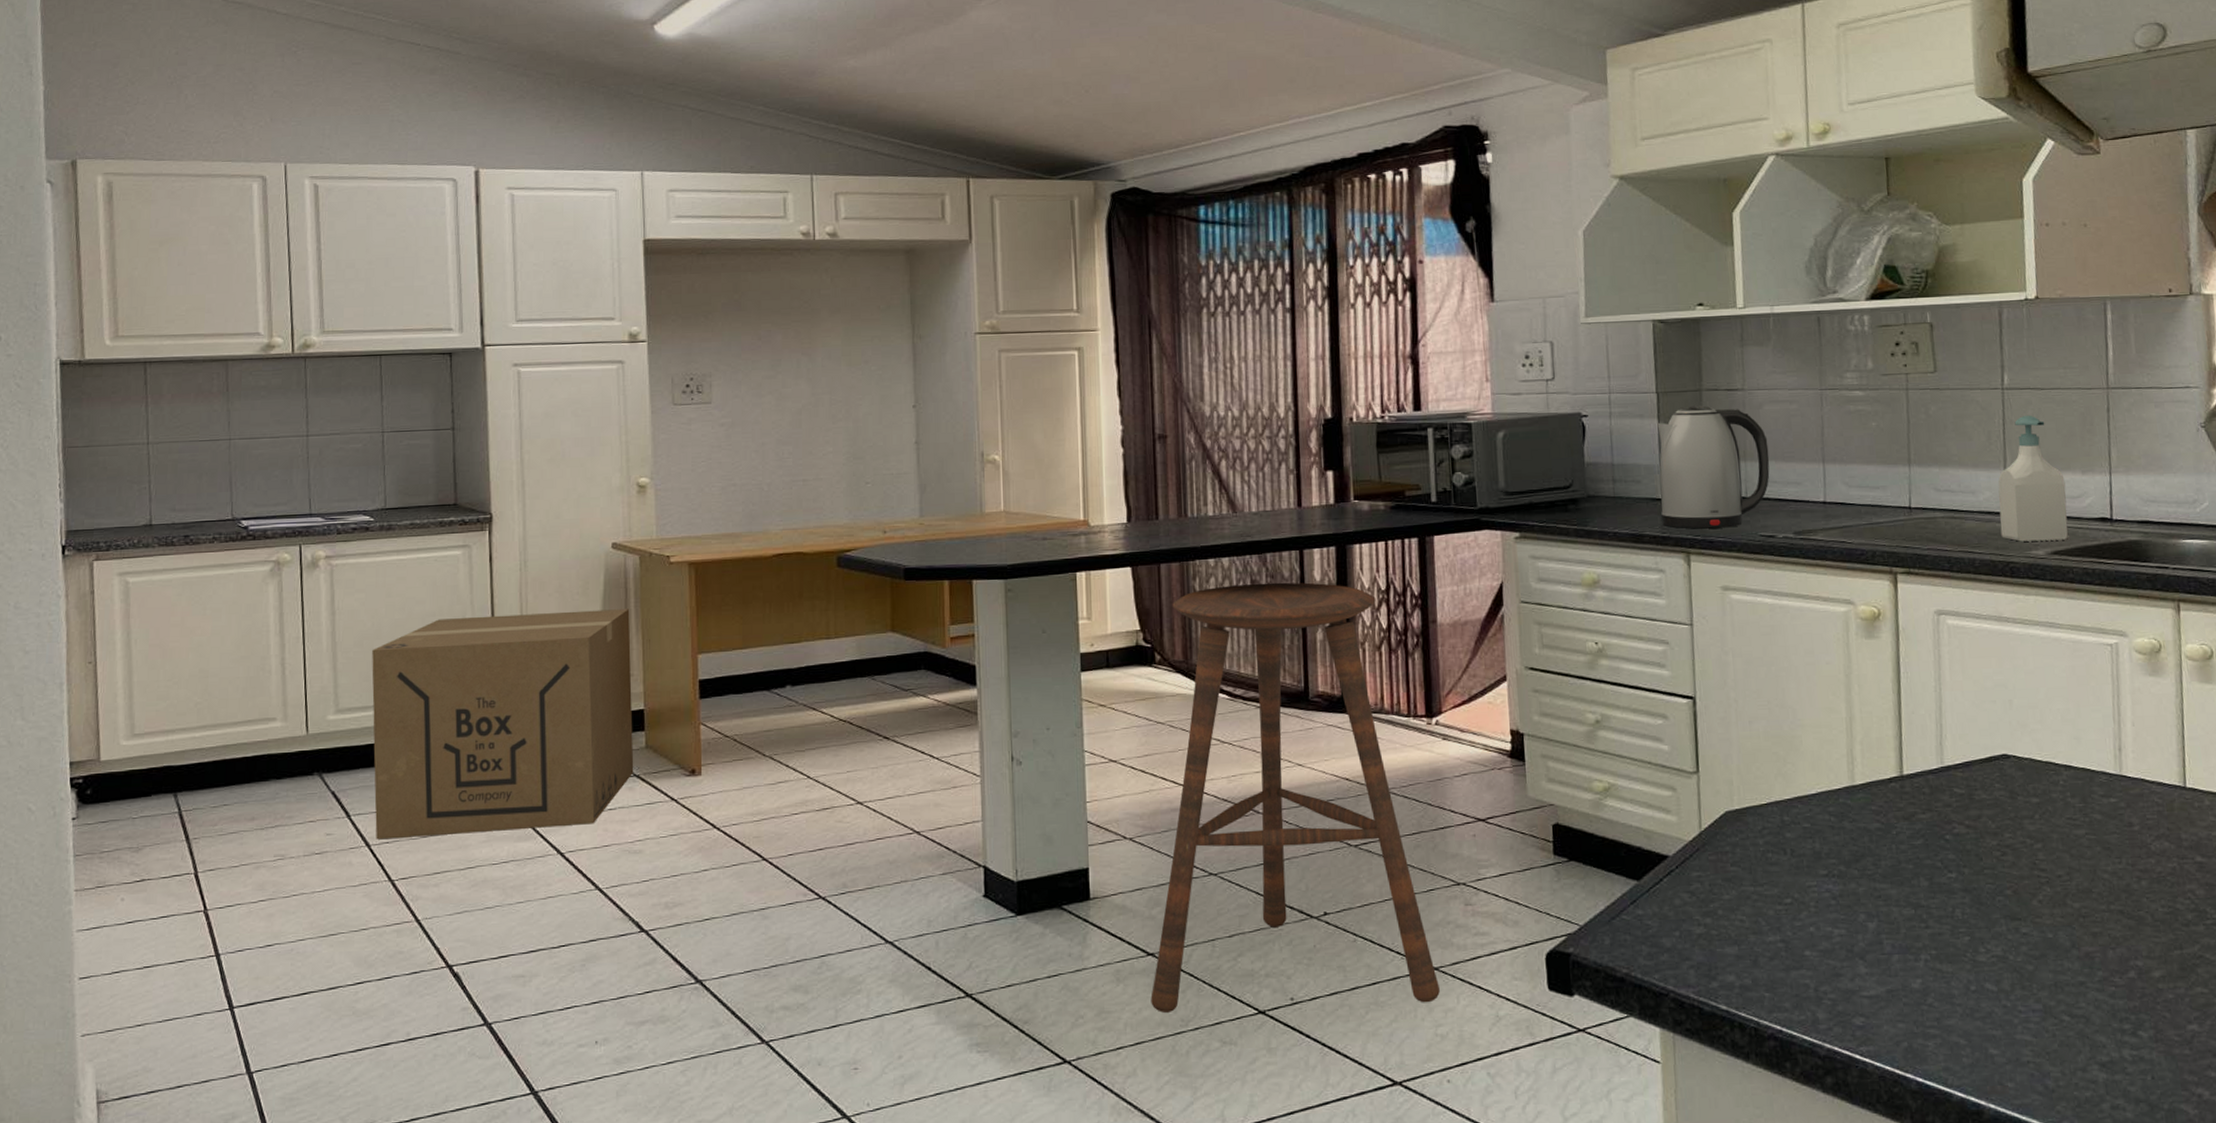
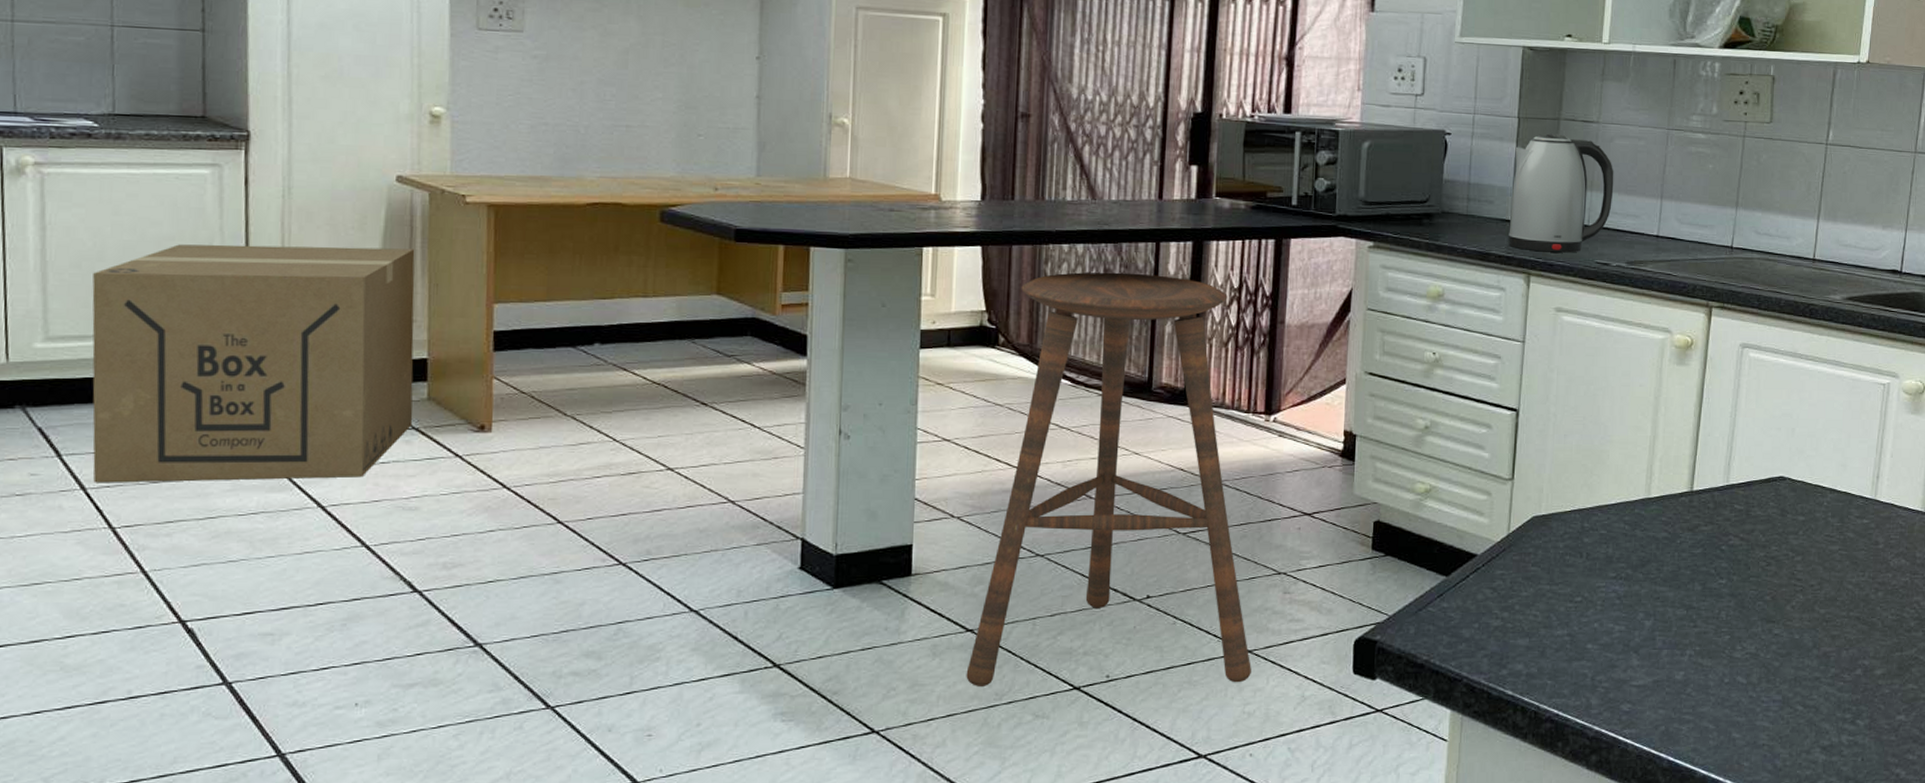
soap bottle: present [1998,415,2068,542] -> none [1806,170,1867,287]

